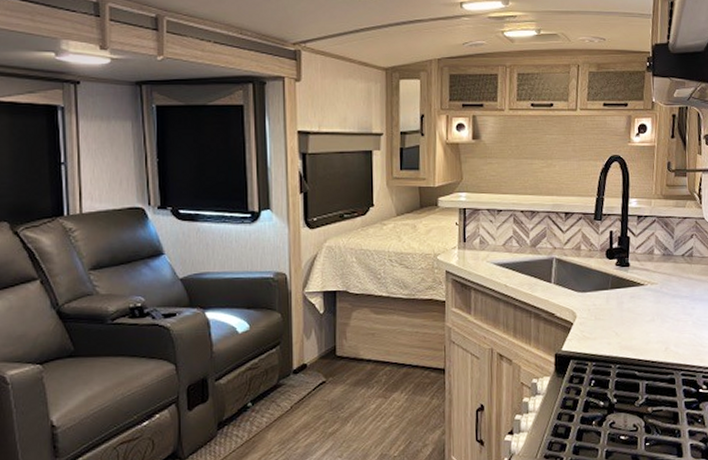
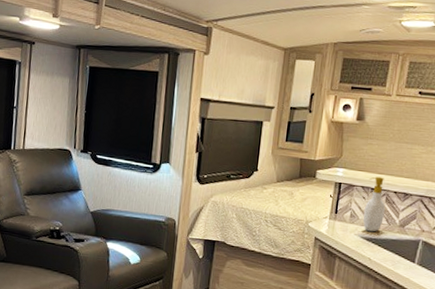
soap bottle: none [492,197,515,257] -> present [362,176,386,232]

